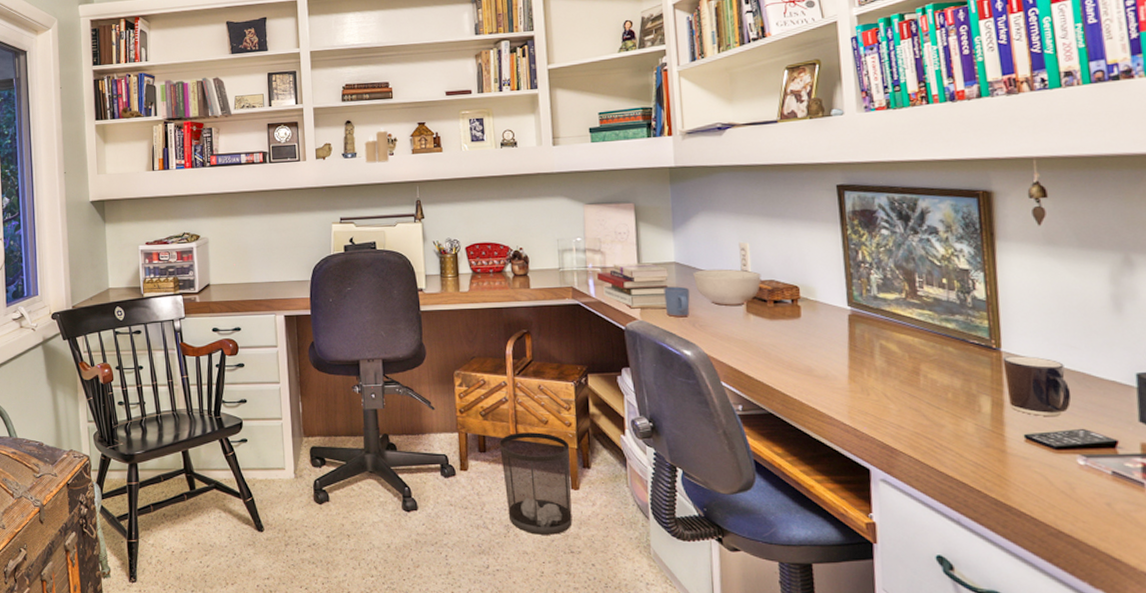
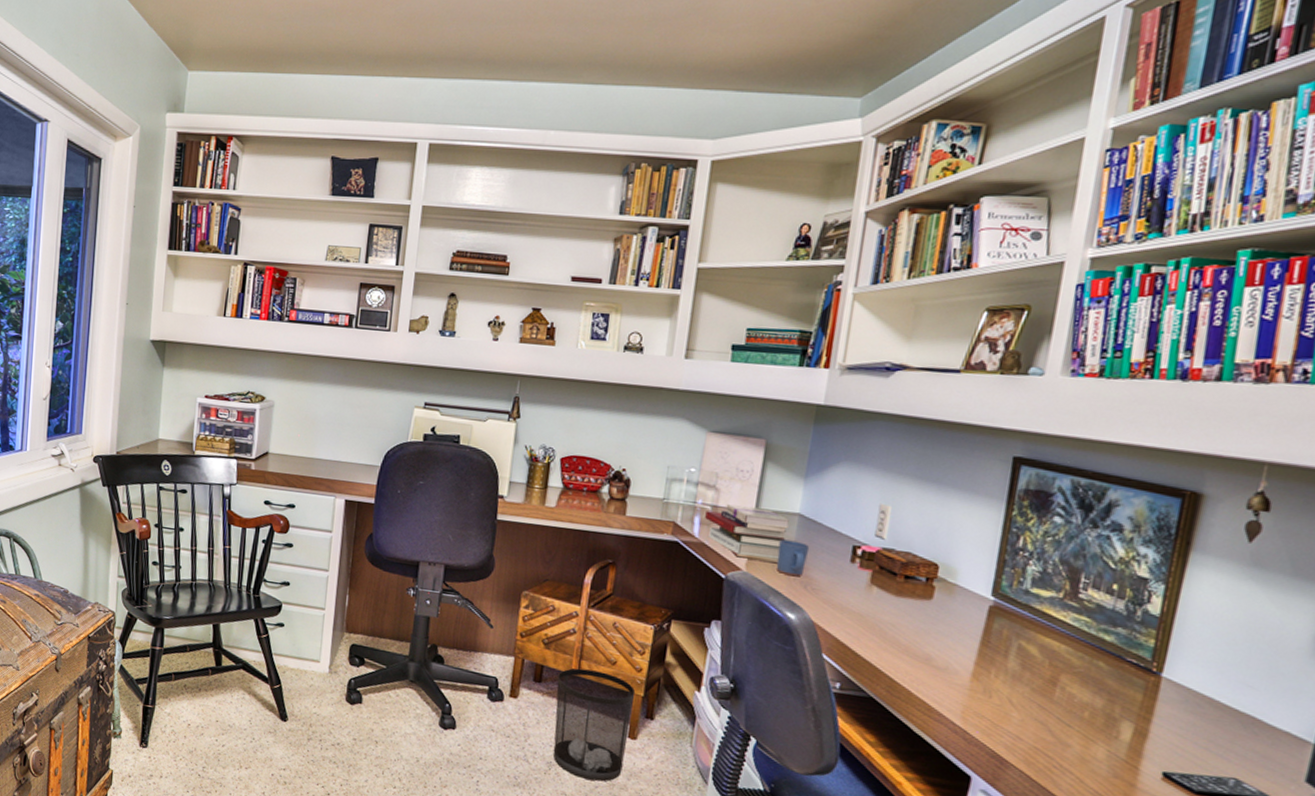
books: present [160,77,233,121] -> none [242,215,322,270]
candle: present [364,128,389,163] -> none [464,307,497,348]
bowl: present [693,269,761,306] -> none [817,527,898,575]
mug: present [1003,356,1072,417] -> none [1154,683,1233,759]

